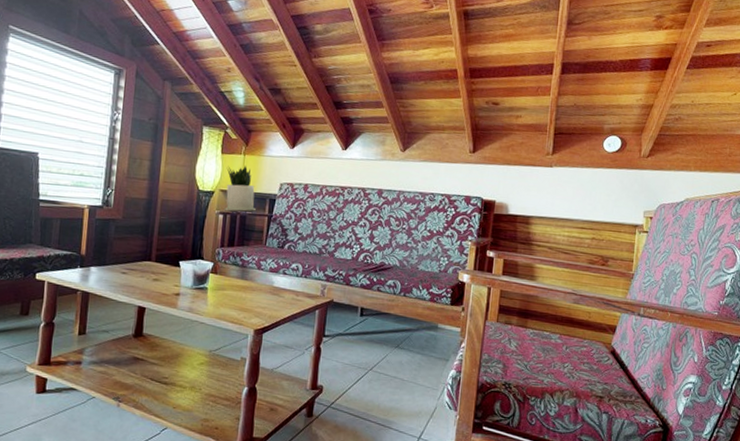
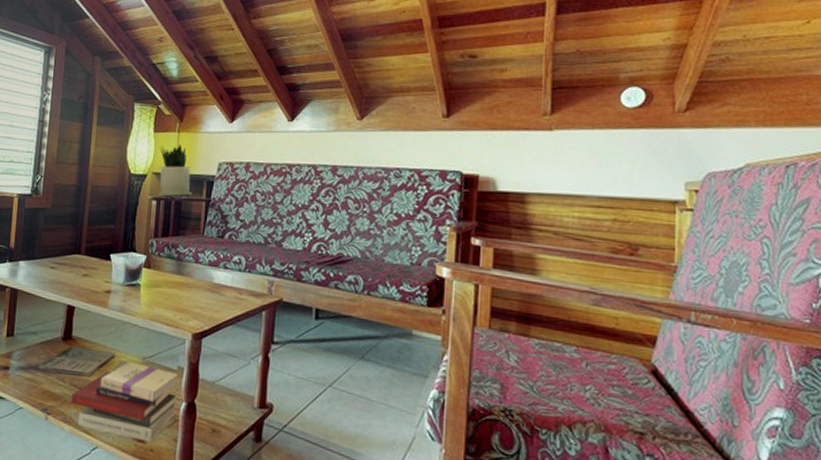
magazine: none [110,342,197,369] -> present [39,345,129,377]
books: none [141,354,242,423] -> present [71,361,179,444]

